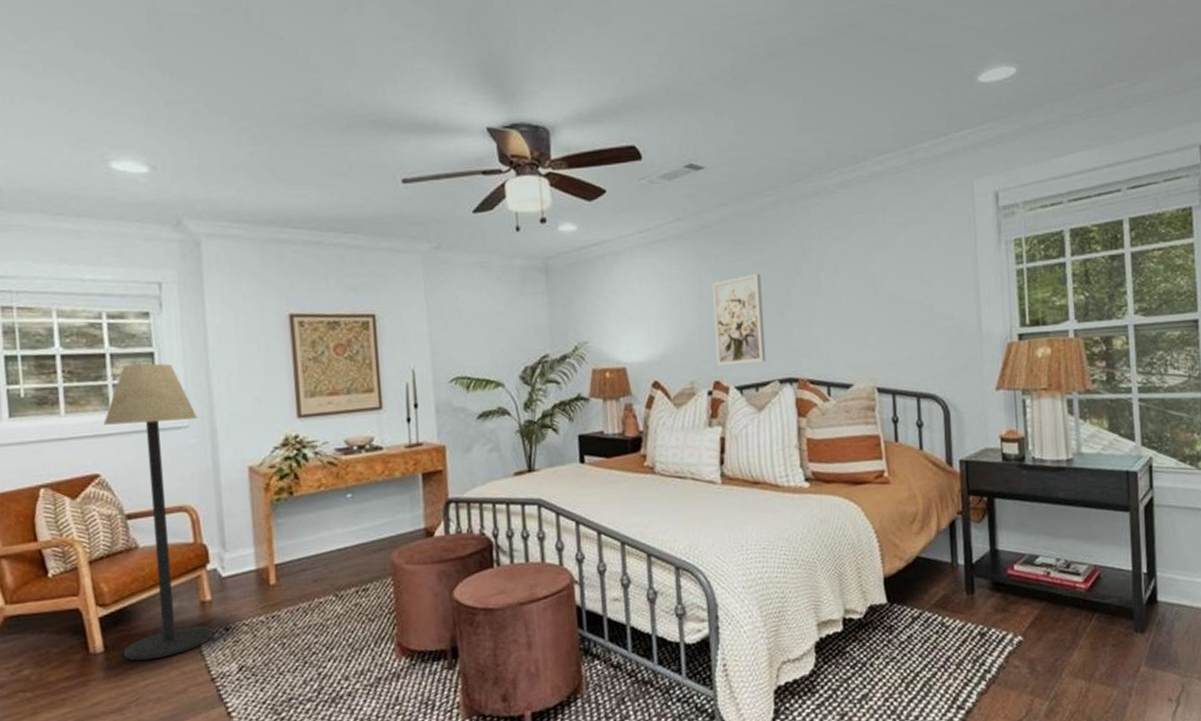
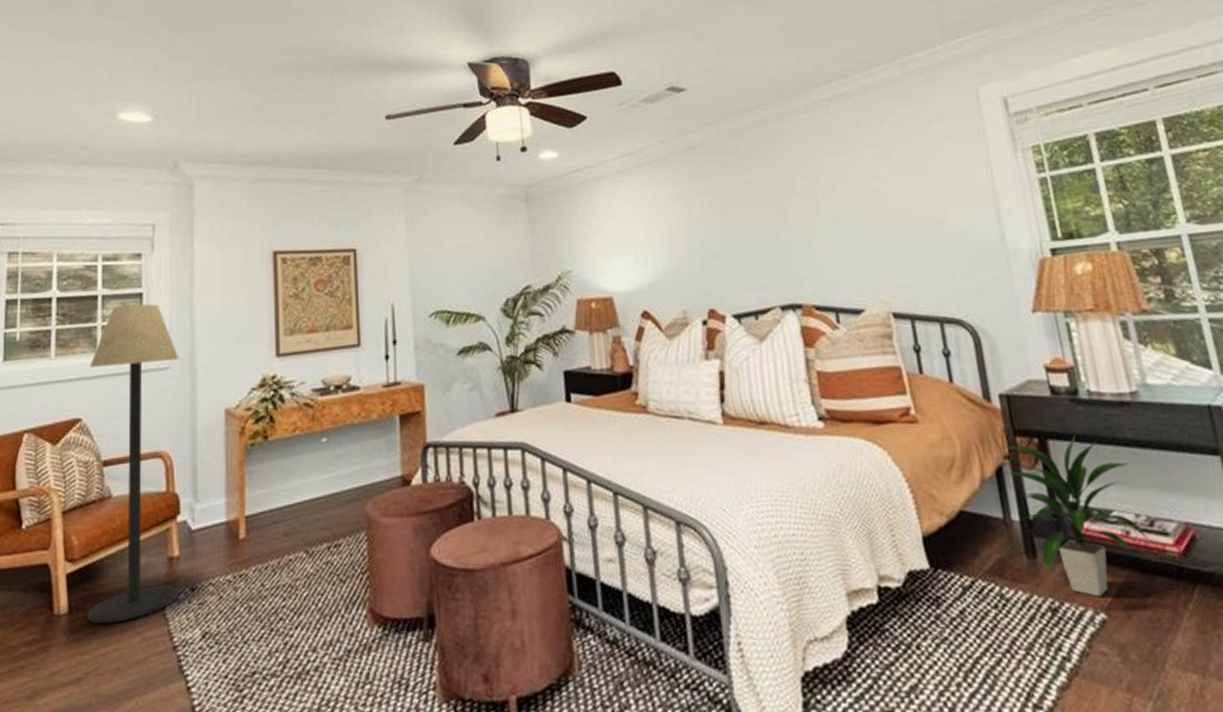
wall art: present [713,273,766,366] -> none [701,193,765,293]
indoor plant: none [956,495,1067,624] -> present [1002,435,1153,597]

